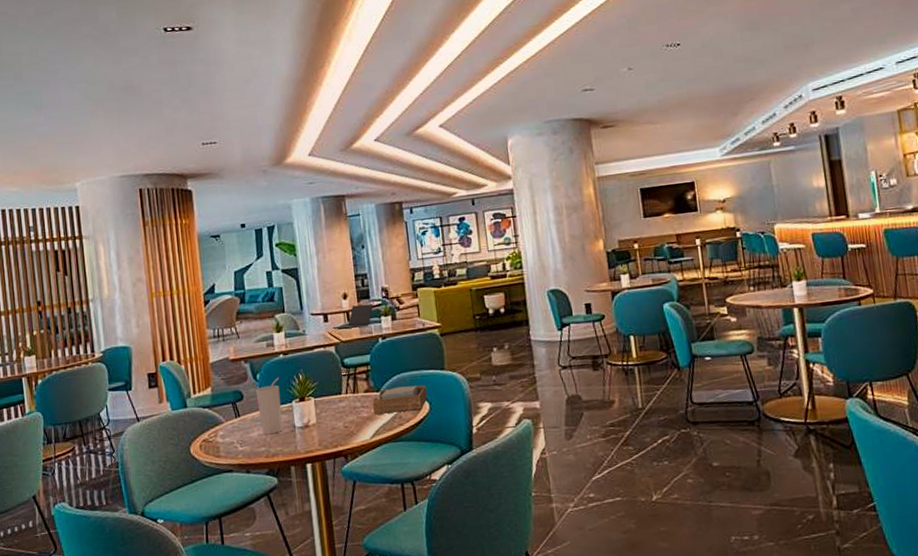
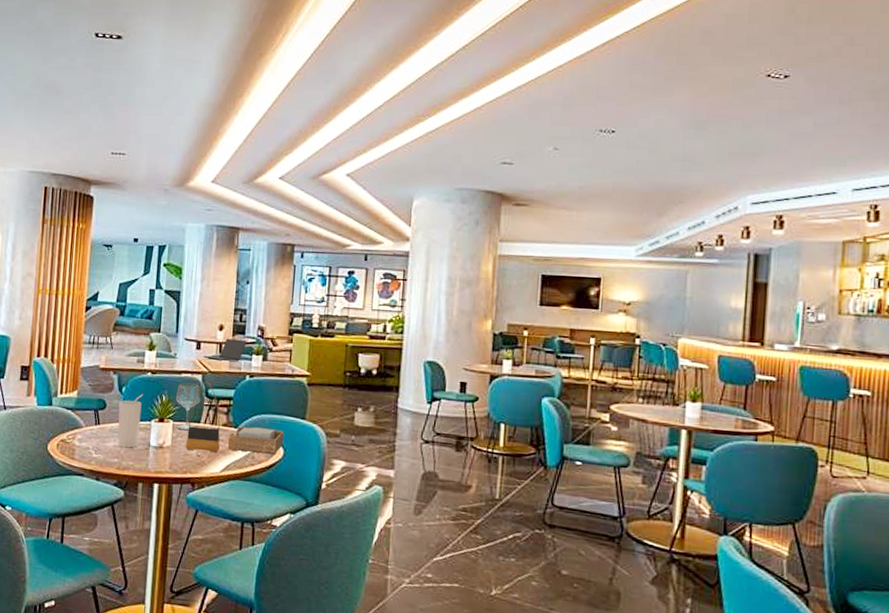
wine glass: none [312,356,339,405] -> present [176,383,201,431]
shoulder bag: none [328,351,366,423] -> present [185,381,221,452]

